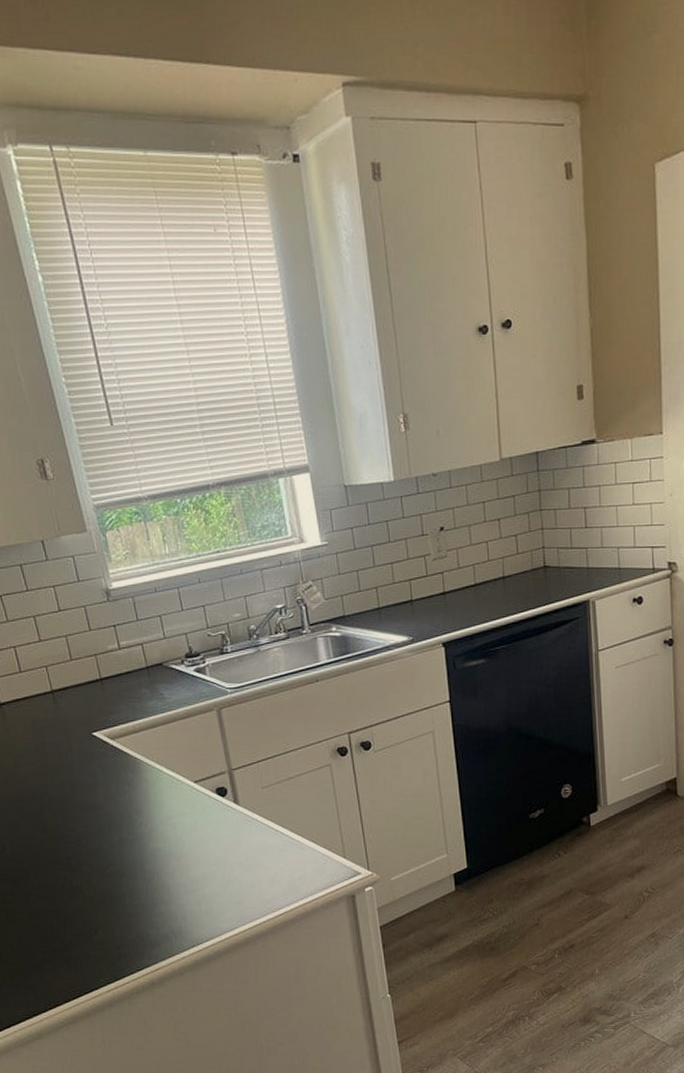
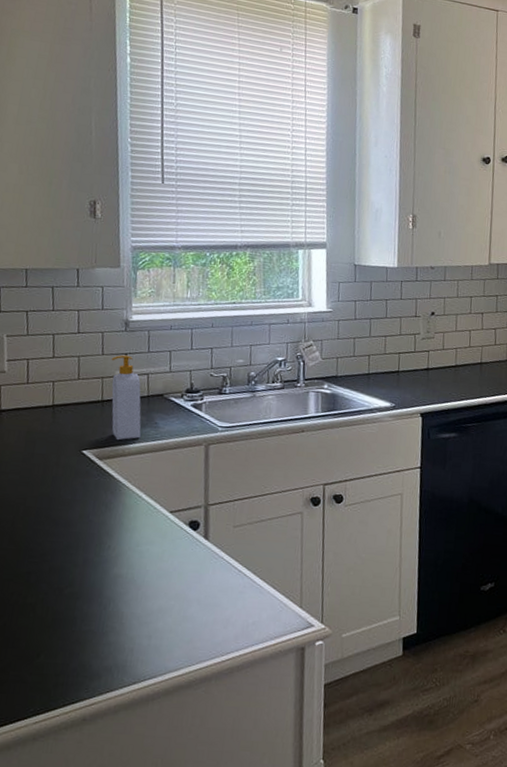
soap bottle: none [100,627,148,718] -> present [111,355,142,441]

